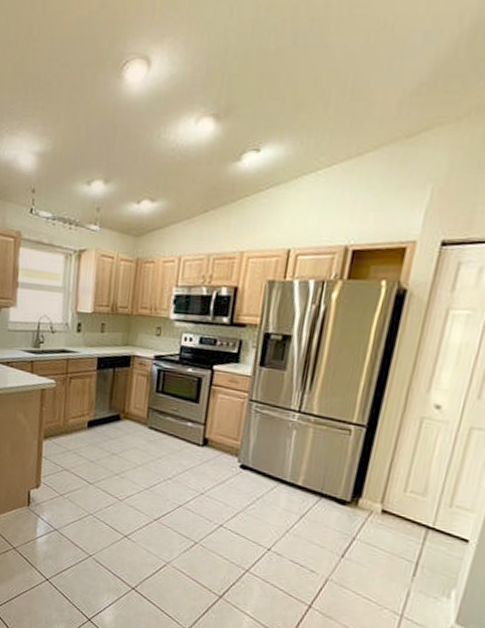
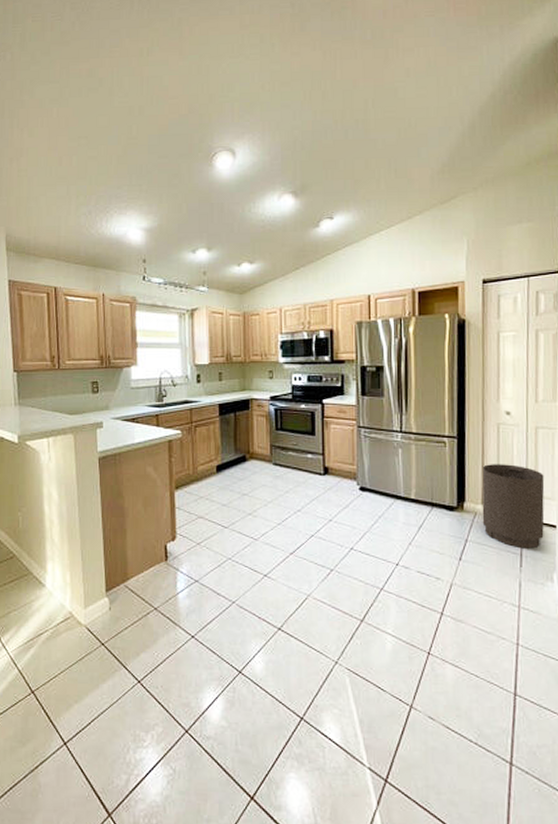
trash can: none [377,461,468,560] -> present [482,464,545,549]

